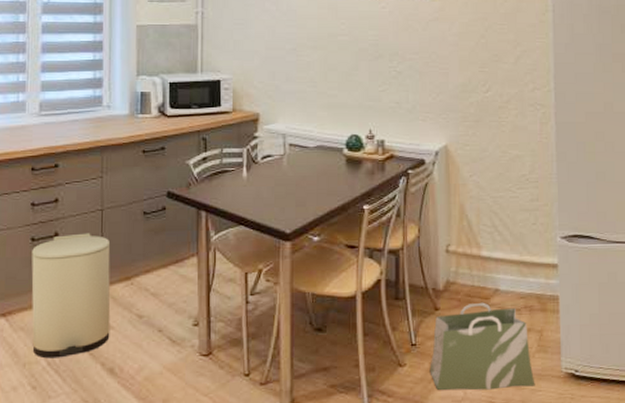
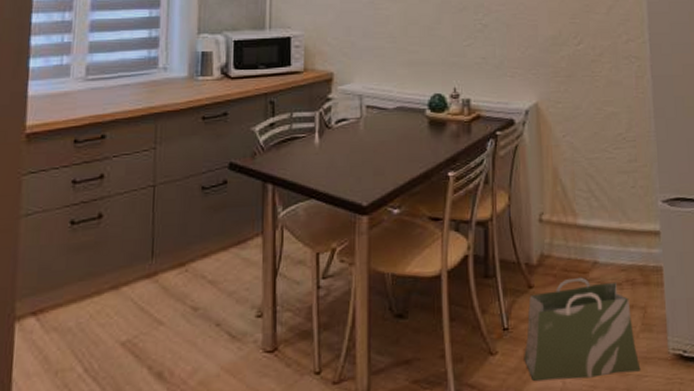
pedal bin: present [31,233,111,359] -> none [67,213,163,364]

